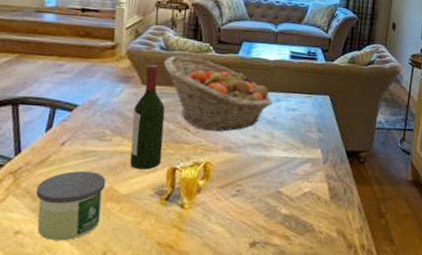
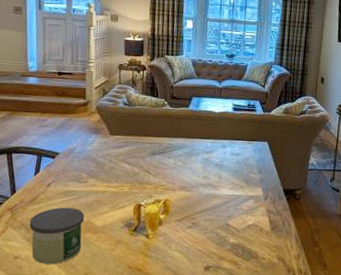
wine bottle: present [130,64,165,170] -> none [103,117,130,206]
fruit basket: present [163,55,273,132] -> none [126,110,219,174]

